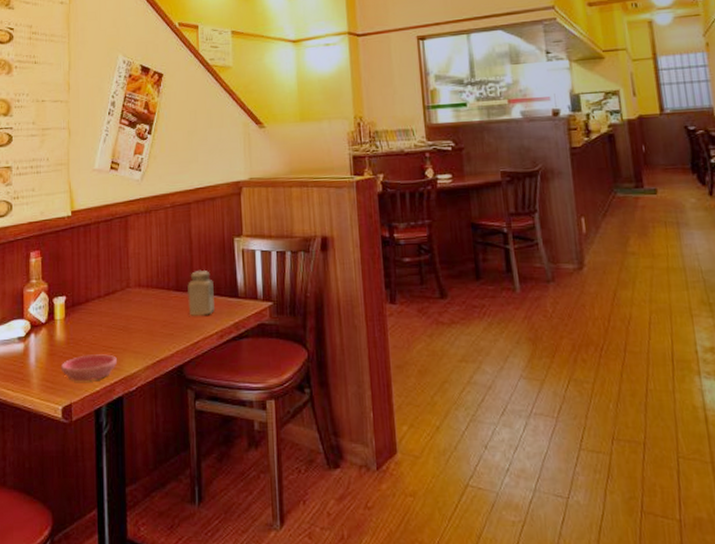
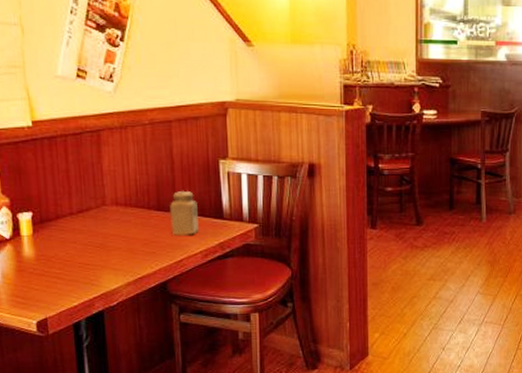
saucer: present [60,354,117,382] -> none [31,271,95,298]

